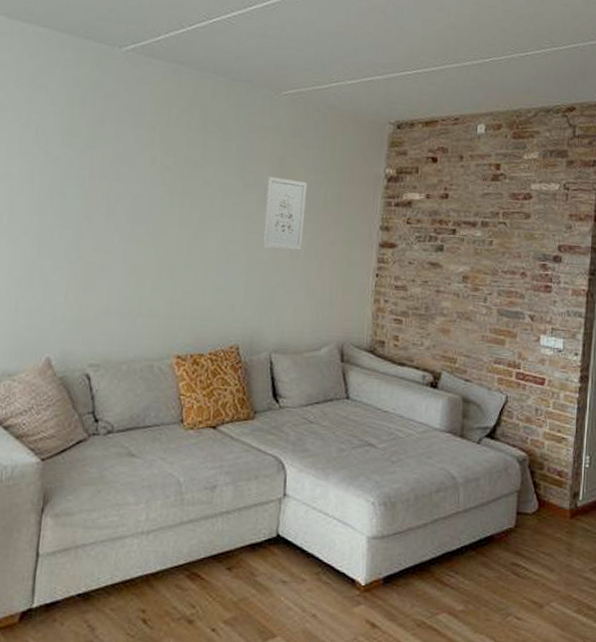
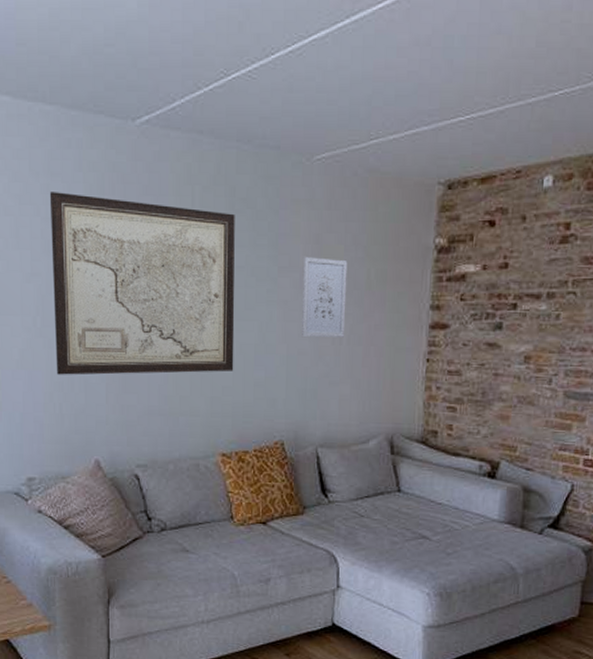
wall art: none [17,101,207,277] -> present [49,192,235,375]

